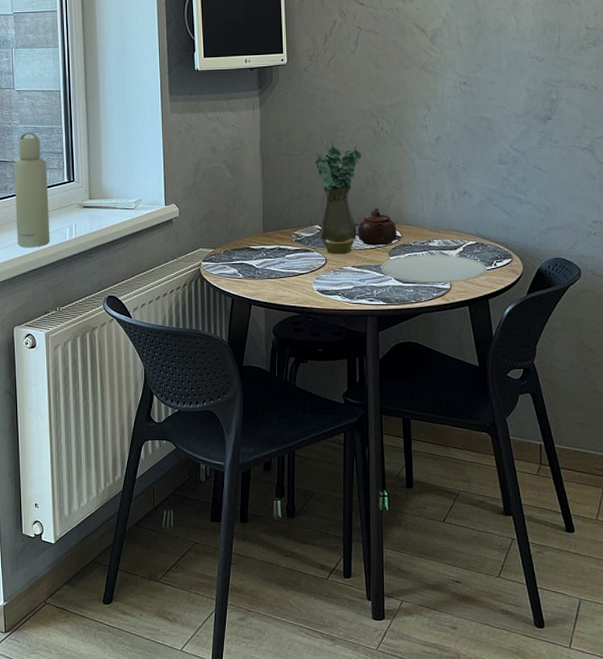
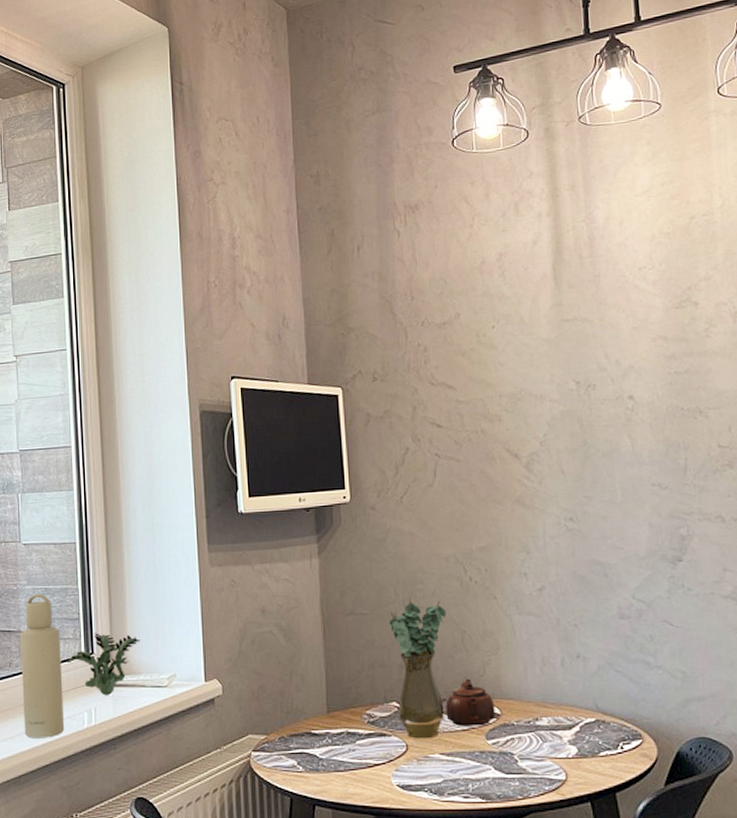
succulent plant: none [52,164,113,215] -> present [66,633,141,696]
plate: present [380,255,488,284] -> none [476,736,612,774]

